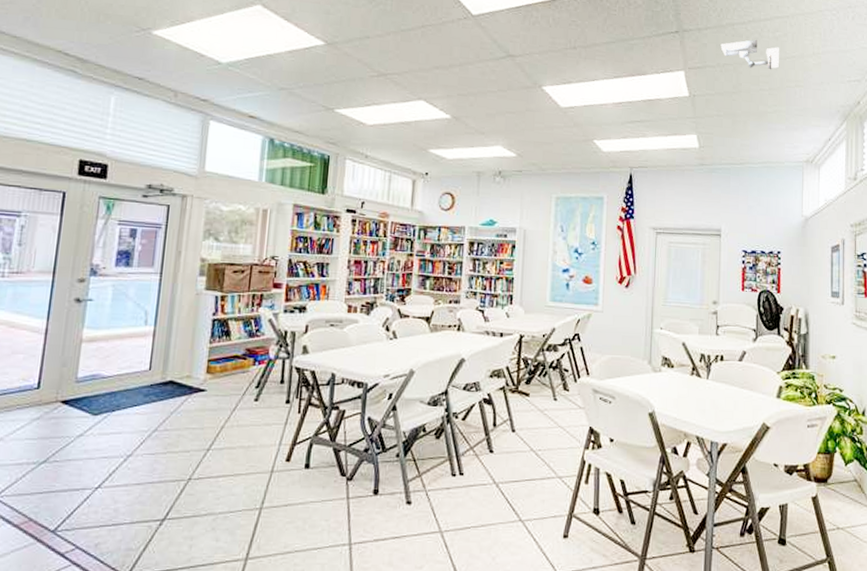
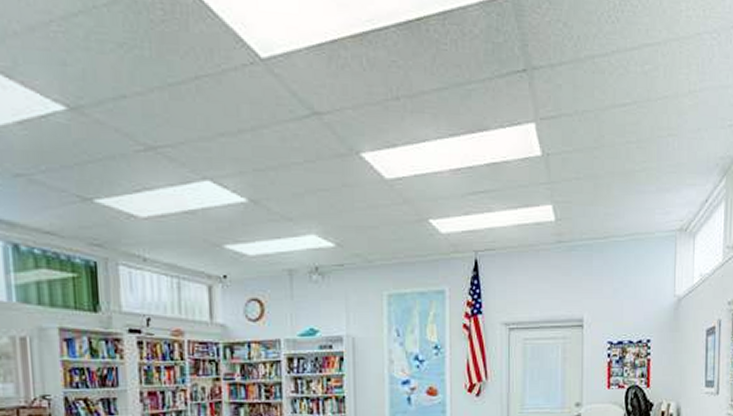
security camera: present [720,39,779,70] -> none [578,76,649,116]

